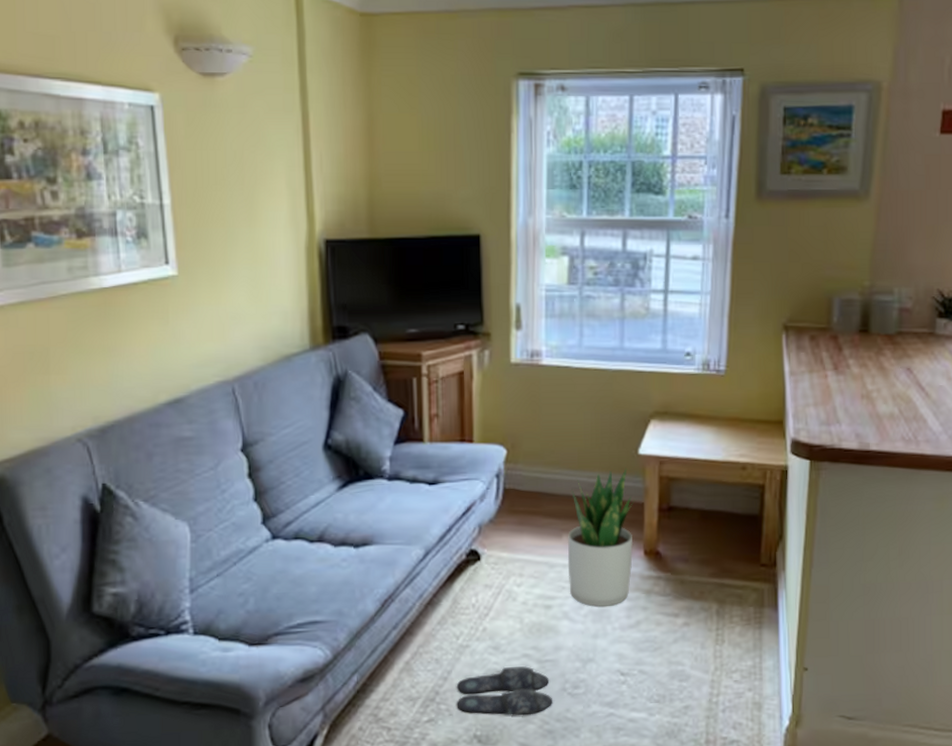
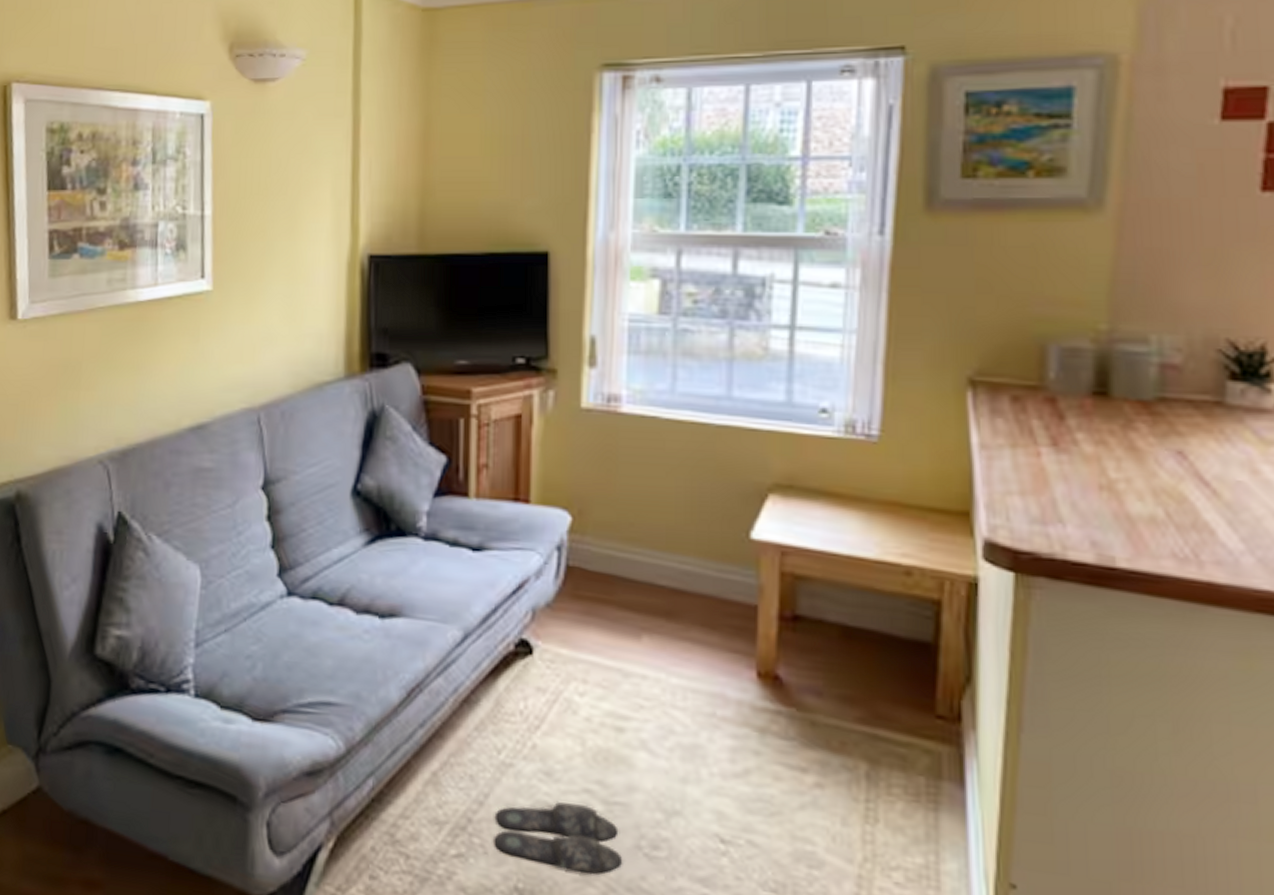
planter: present [567,468,635,607] -> none [648,555,745,743]

